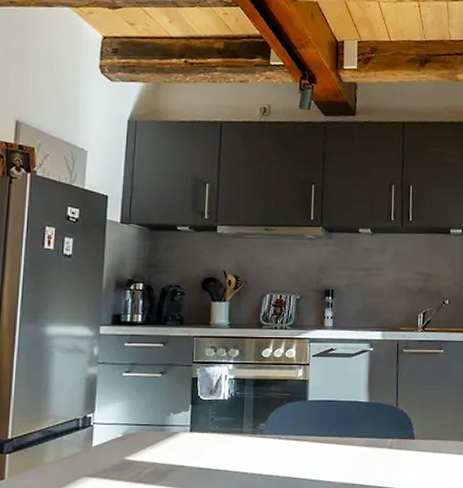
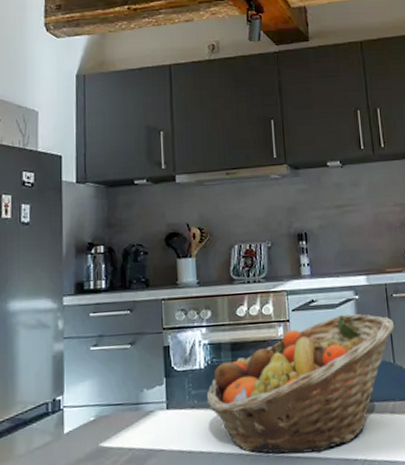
fruit basket: none [227,363,402,477] -> present [206,314,395,455]

